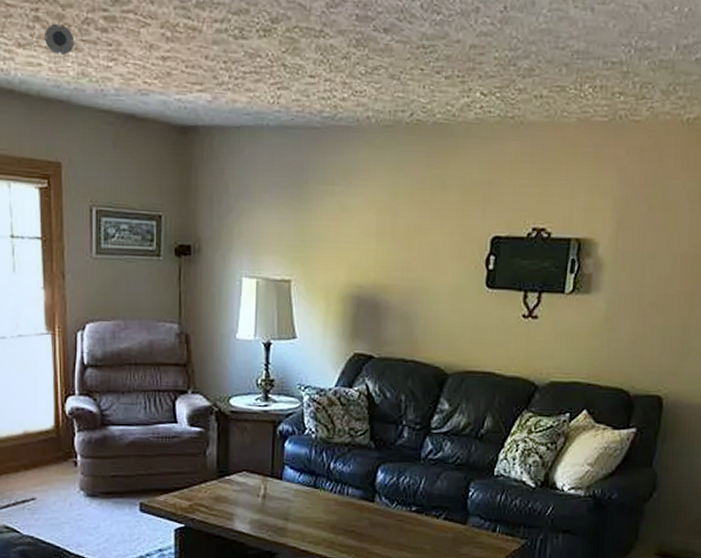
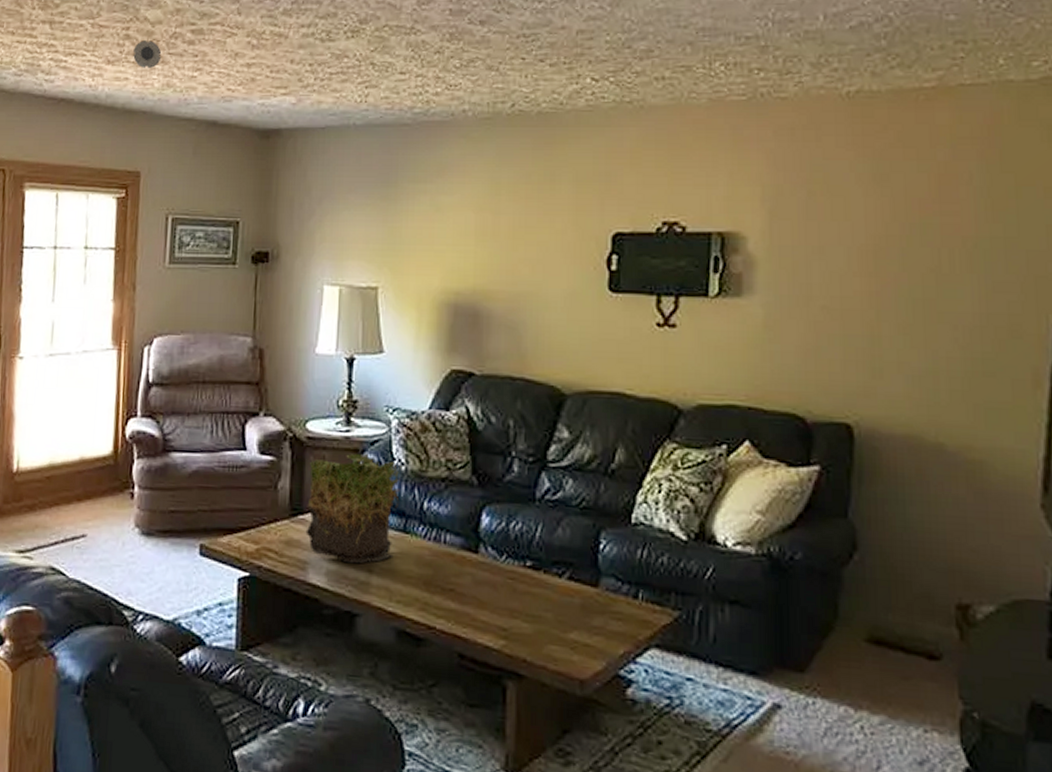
plant: none [231,424,313,514] -> present [305,453,402,564]

